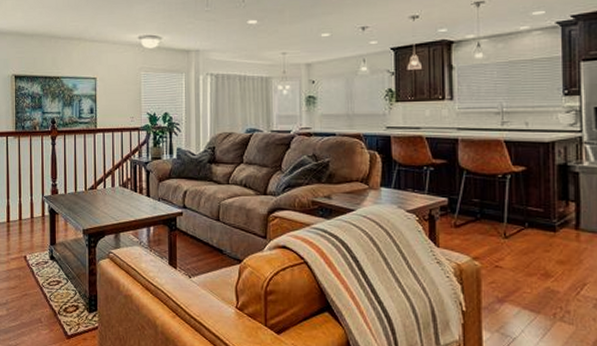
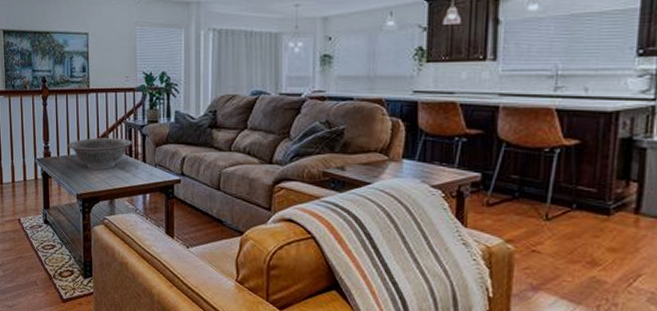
decorative bowl: none [75,175,138,206] -> present [68,138,133,171]

